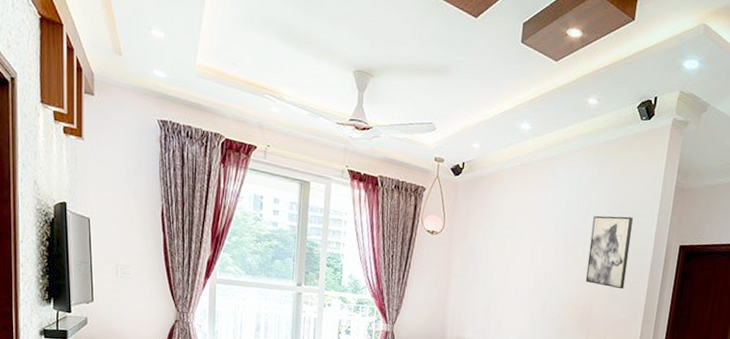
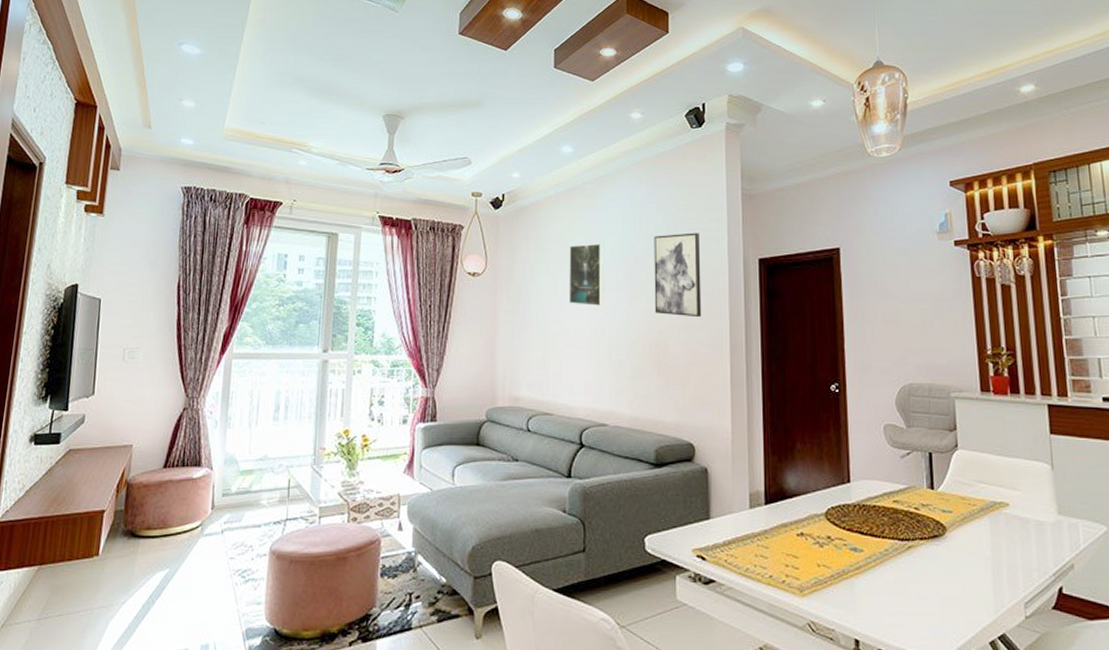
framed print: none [513,216,549,271] -> present [568,243,604,306]

